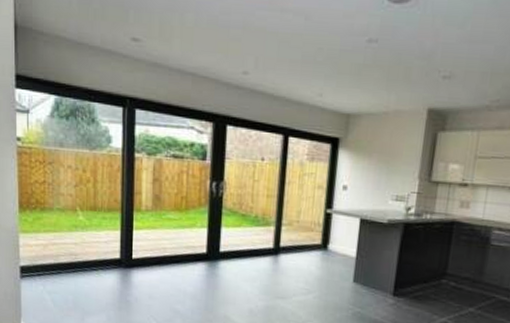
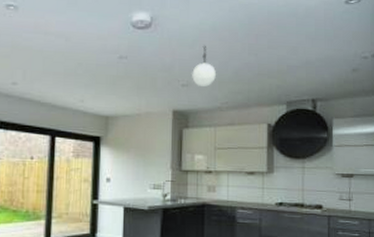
pendant lamp: none [456,24,490,79] -> present [191,45,216,87]

